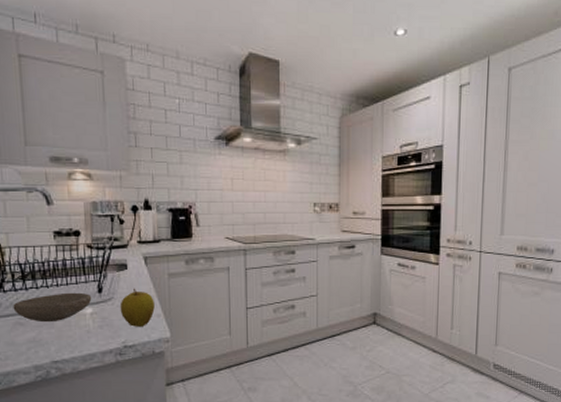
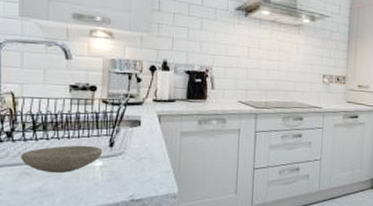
apple: present [120,288,155,327] -> none [130,144,165,182]

